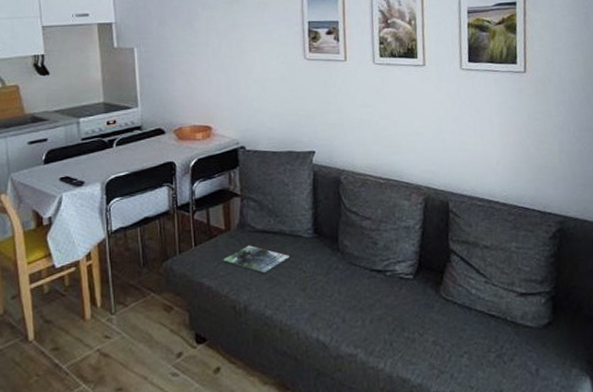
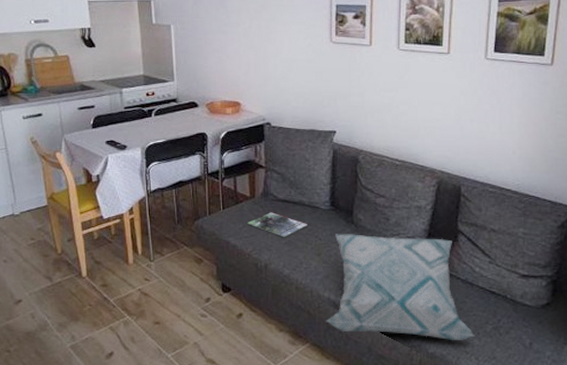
decorative pillow: none [316,260,478,378] -> present [326,234,475,341]

